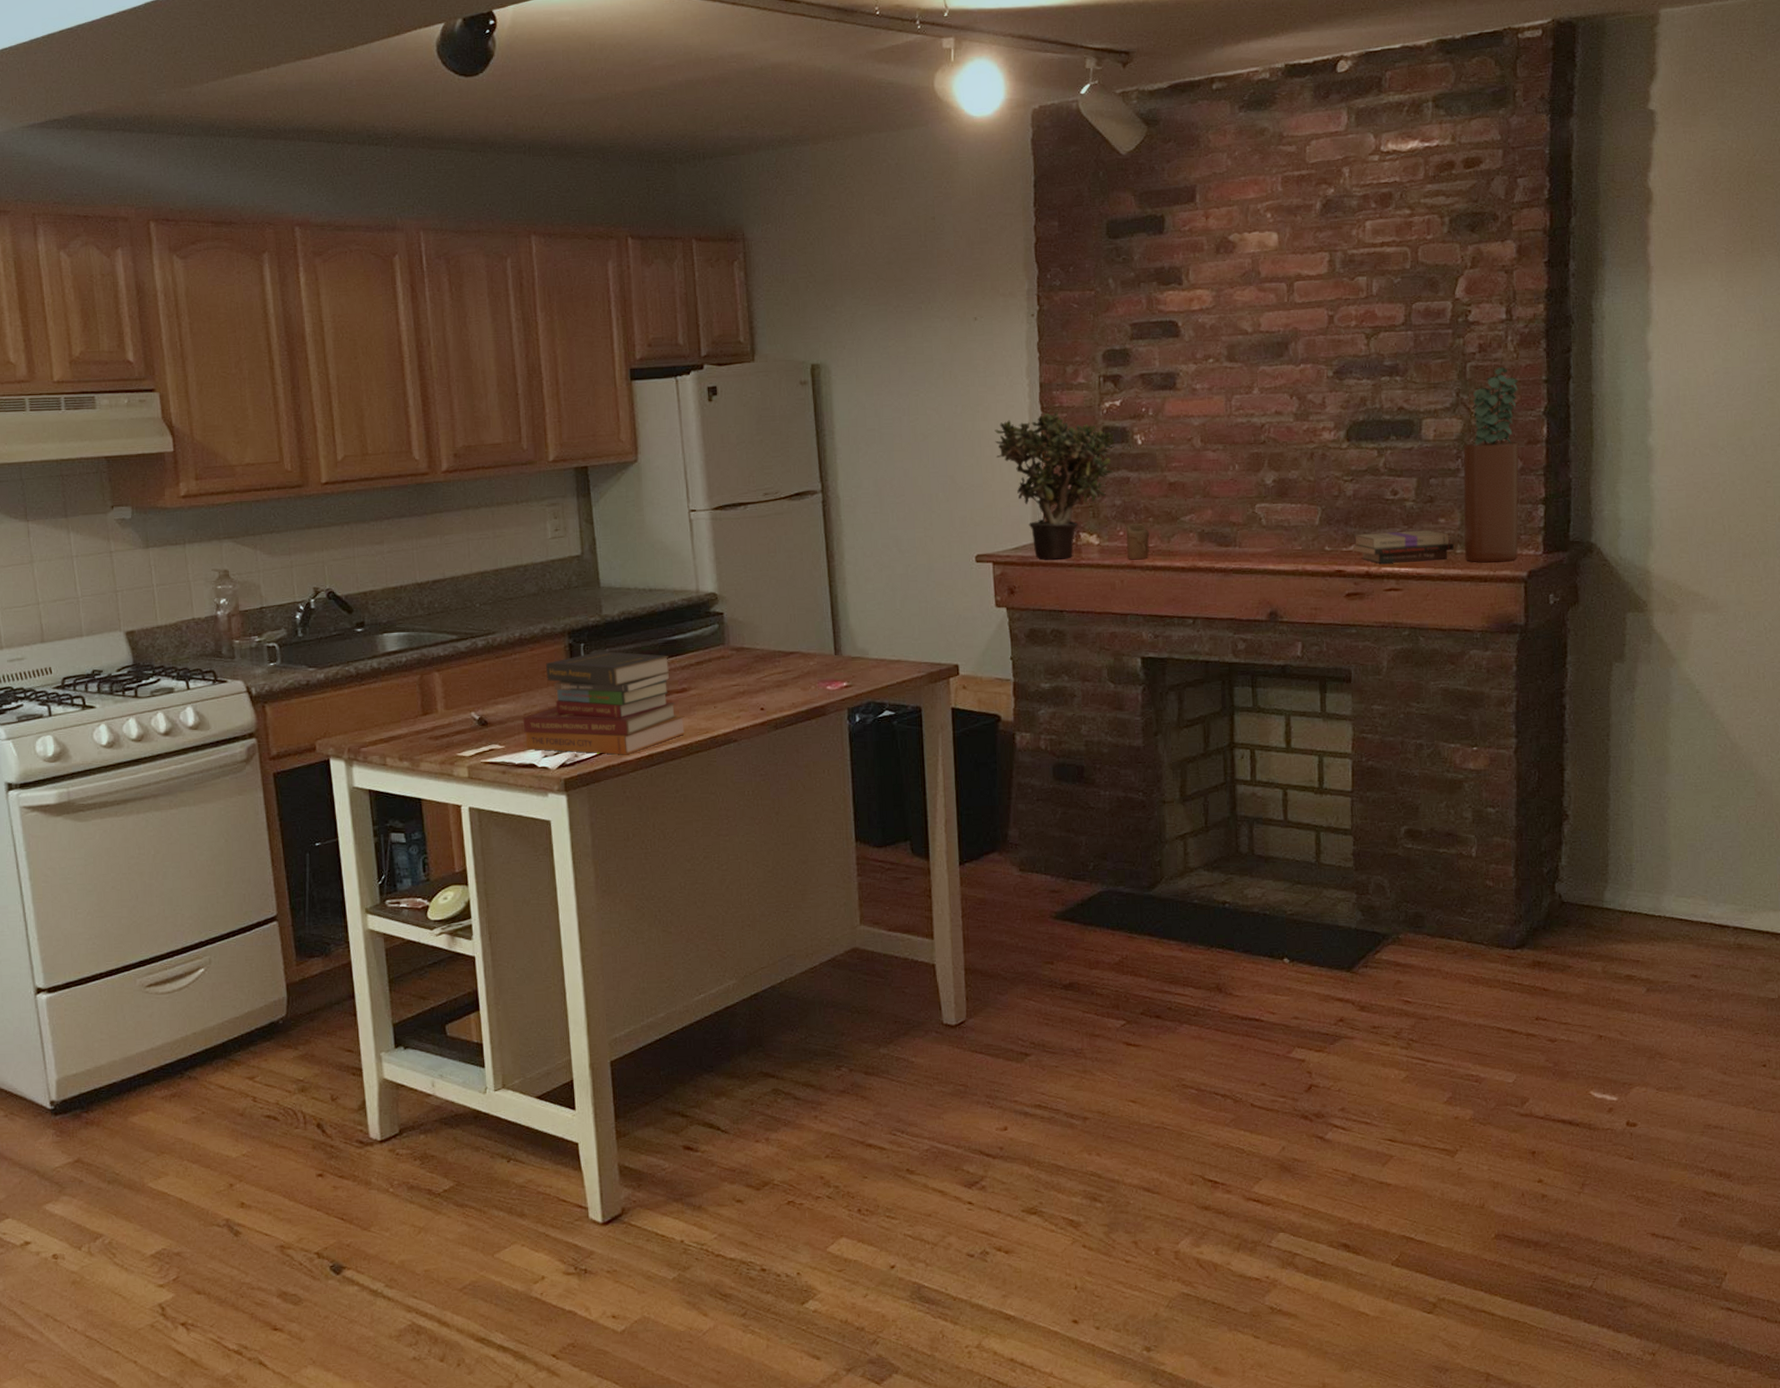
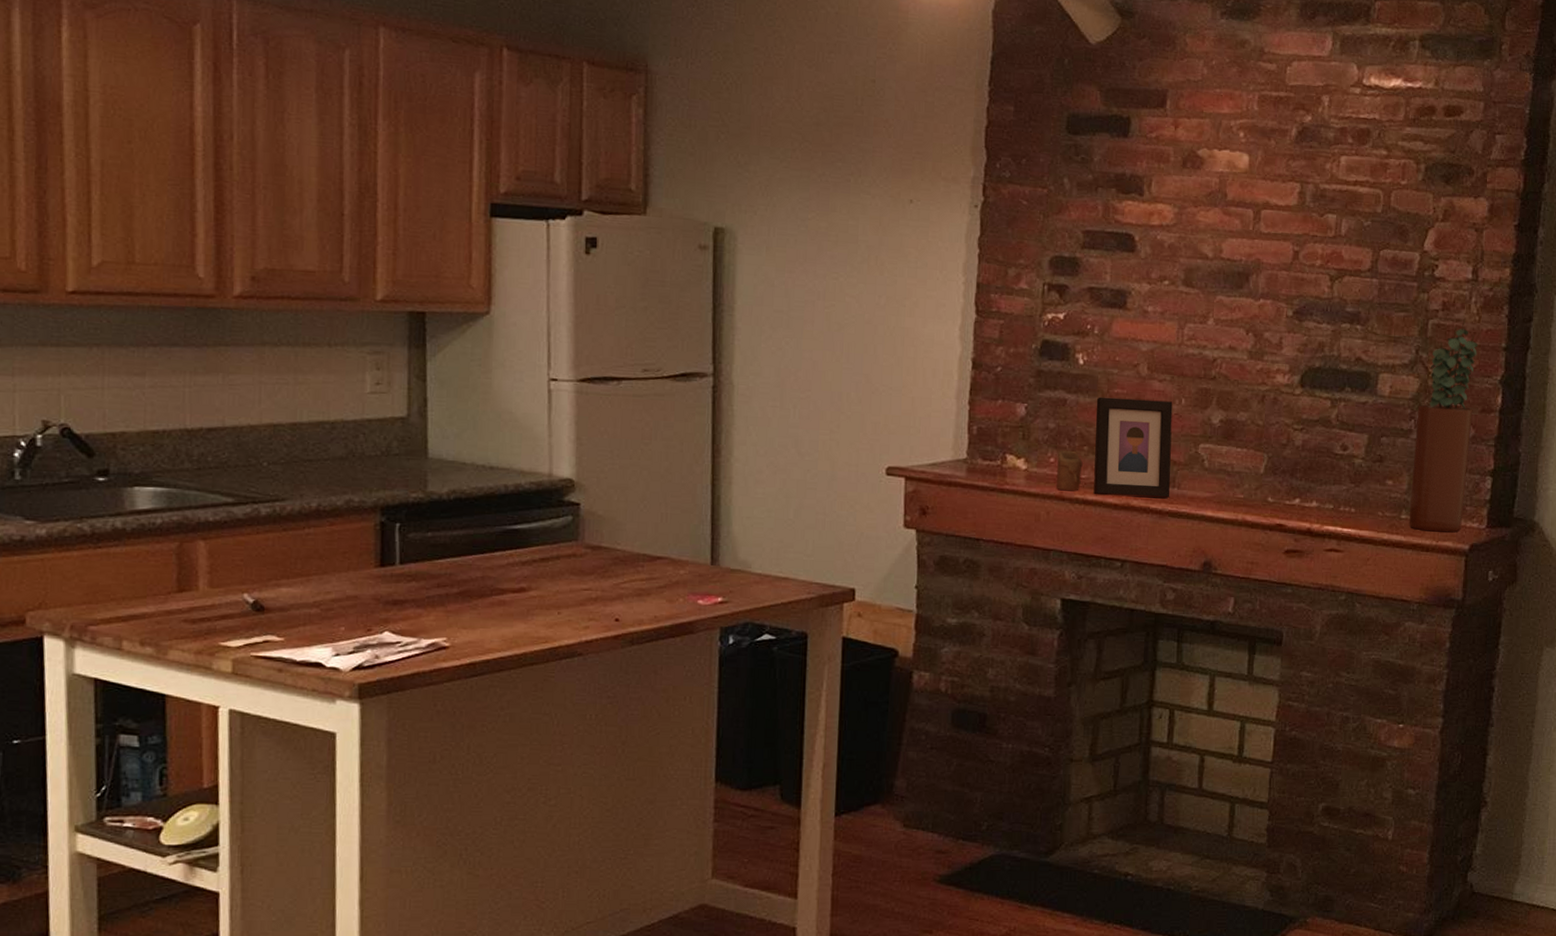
books: present [522,651,686,755] -> none [311,534,520,661]
potted plant: present [994,412,1115,559] -> none [920,317,1054,482]
picture frame: none [1156,468,1232,561] -> present [1093,396,1173,499]
books: present [1353,530,1454,564] -> none [1297,487,1399,524]

